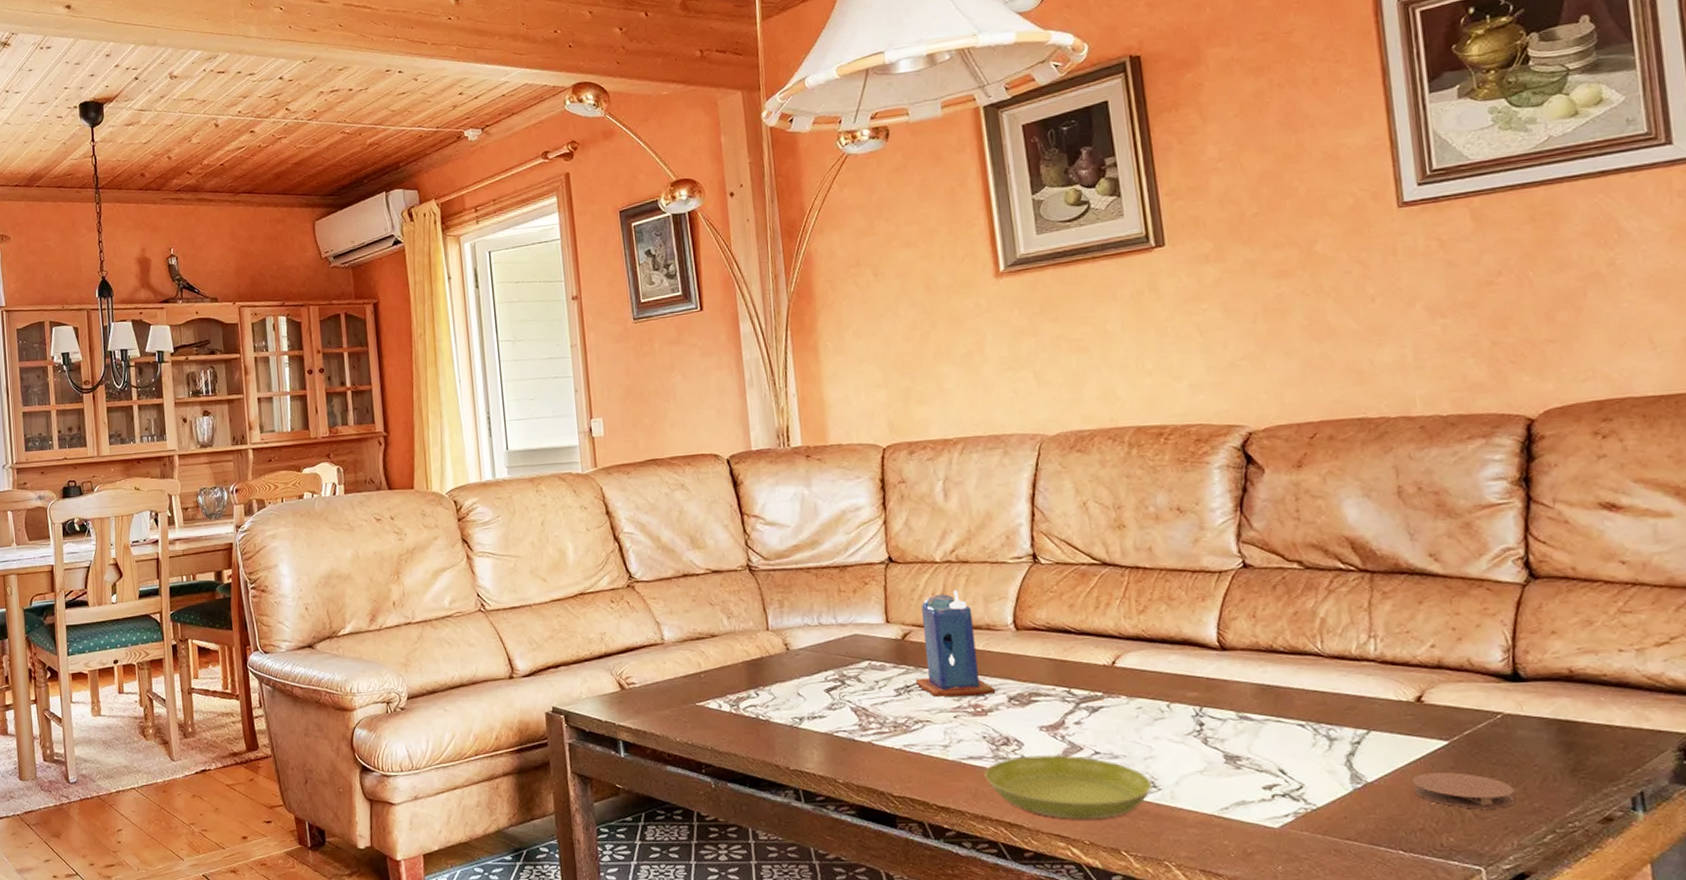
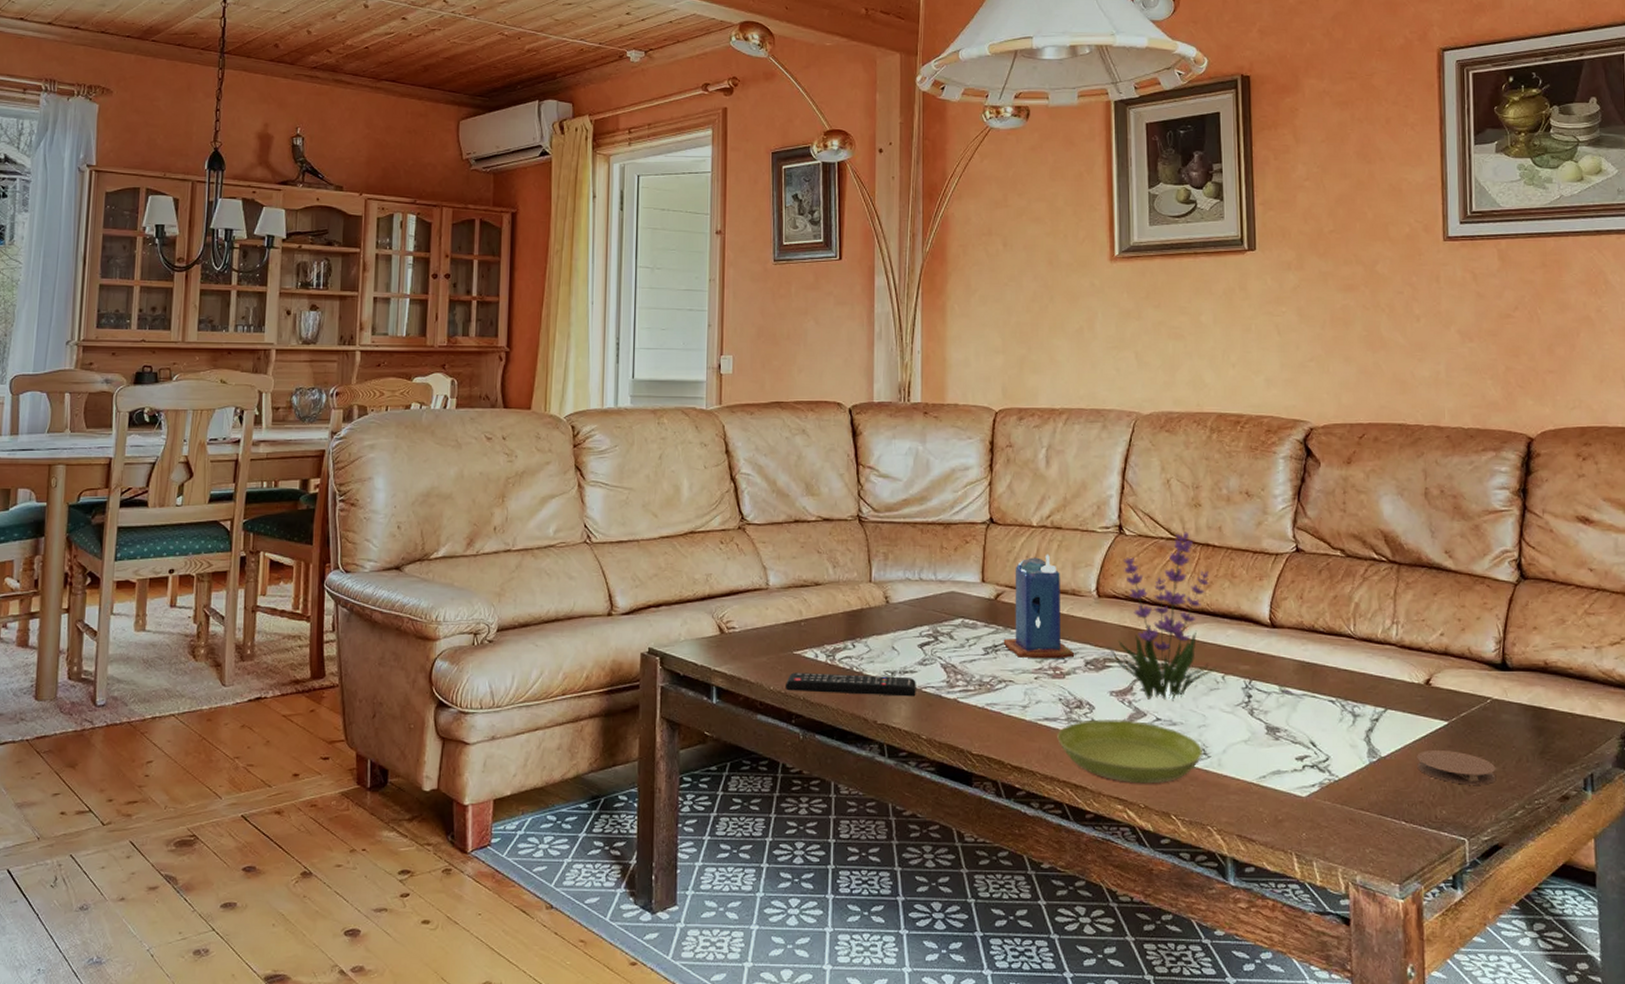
remote control: none [691,722,828,742] -> present [785,672,916,697]
plant: none [1032,555,1160,734] -> present [1108,531,1217,701]

